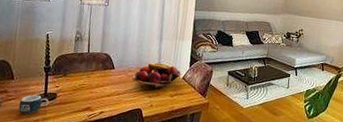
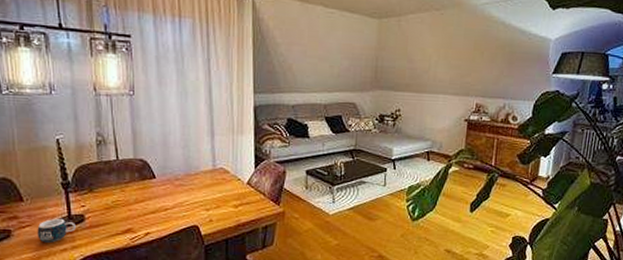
fruit basket: present [132,63,181,90] -> none [181,166,245,202]

